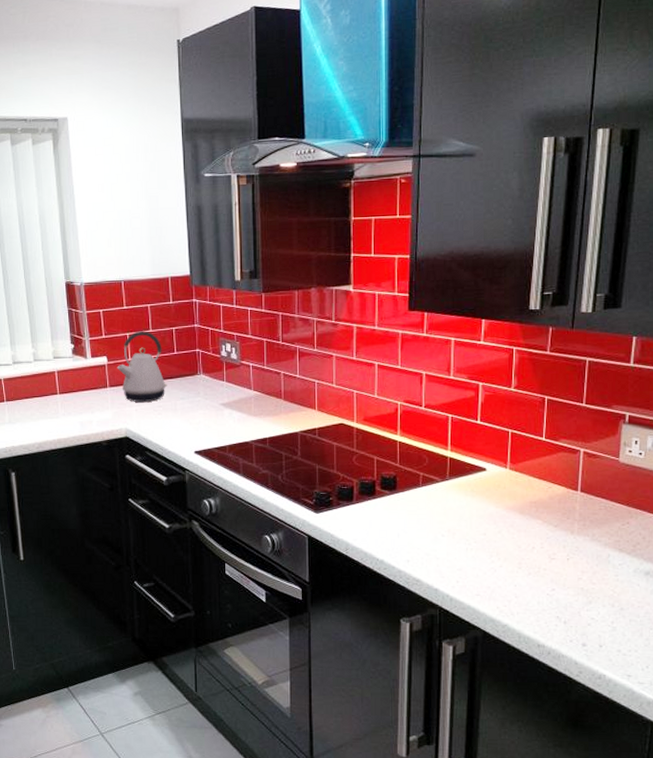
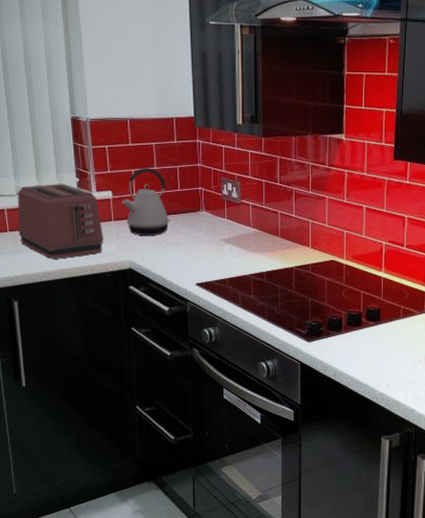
toaster: none [14,351,100,429] -> present [17,184,104,259]

